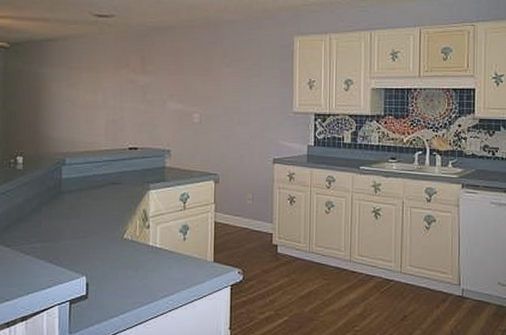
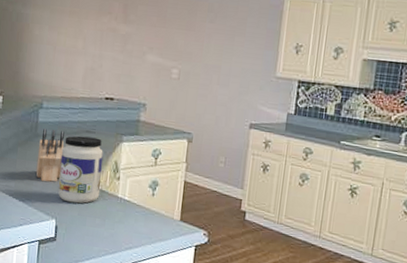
knife block: none [62,185,90,239] -> present [36,129,65,182]
jar: none [86,188,131,257] -> present [58,135,103,204]

